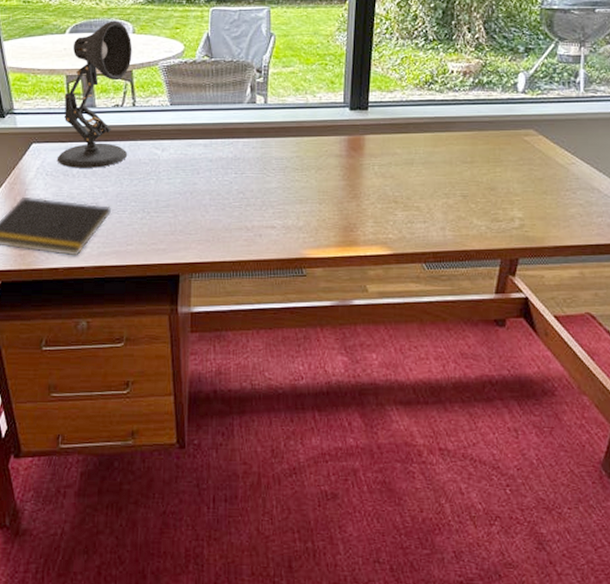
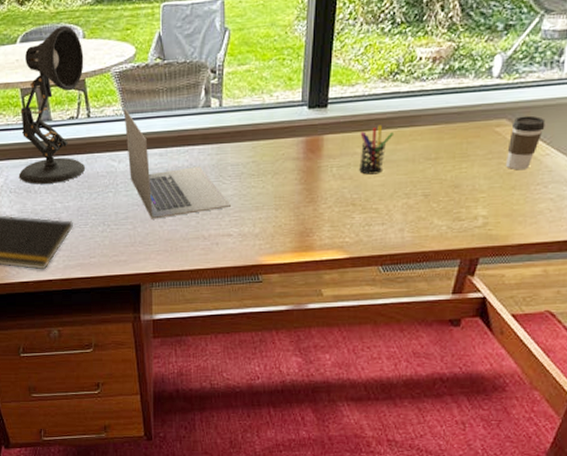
laptop: none [169,99,276,208] -> present [123,108,232,219]
pen holder: none [400,128,432,174] -> present [359,124,395,175]
coffee cup: none [535,127,569,177] -> present [505,115,546,170]

